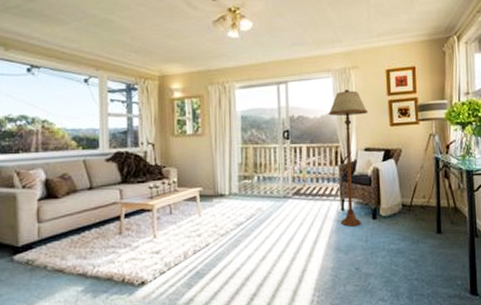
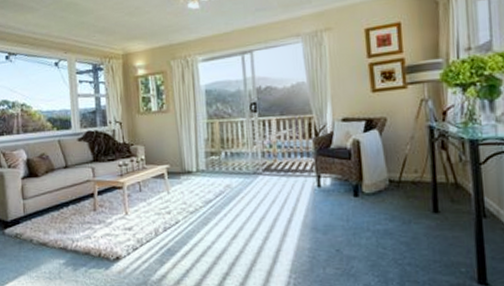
floor lamp: present [328,89,368,227] -> none [299,54,345,205]

